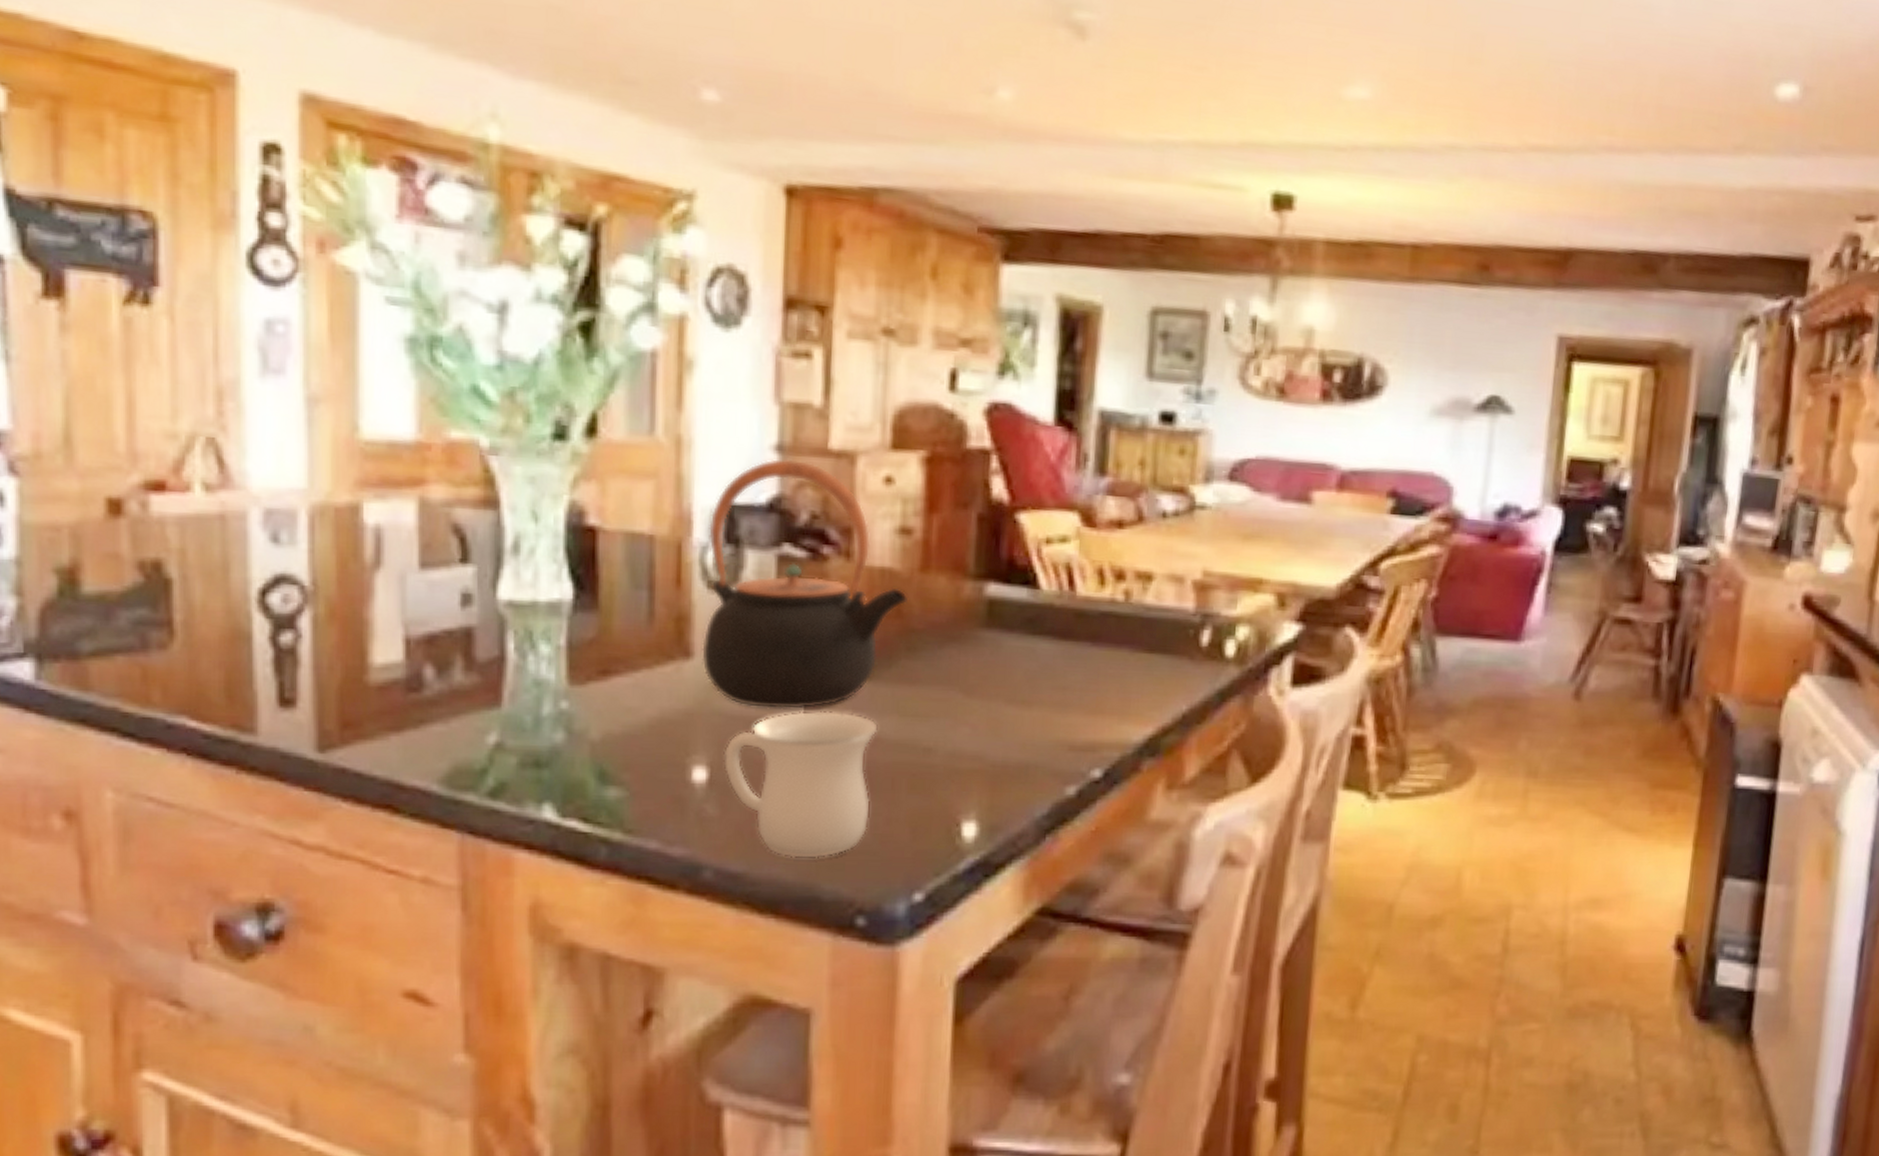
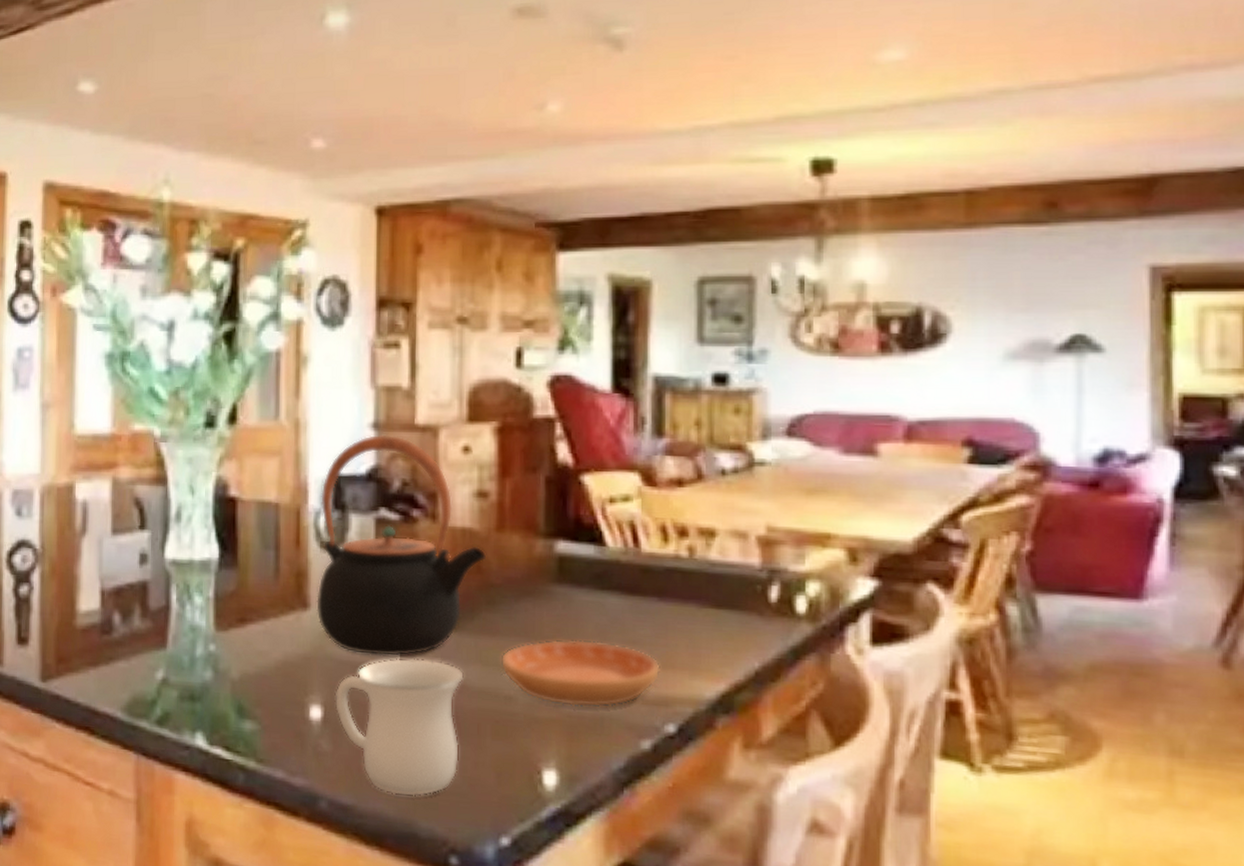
saucer: none [919,686,1090,757] -> present [500,639,660,708]

